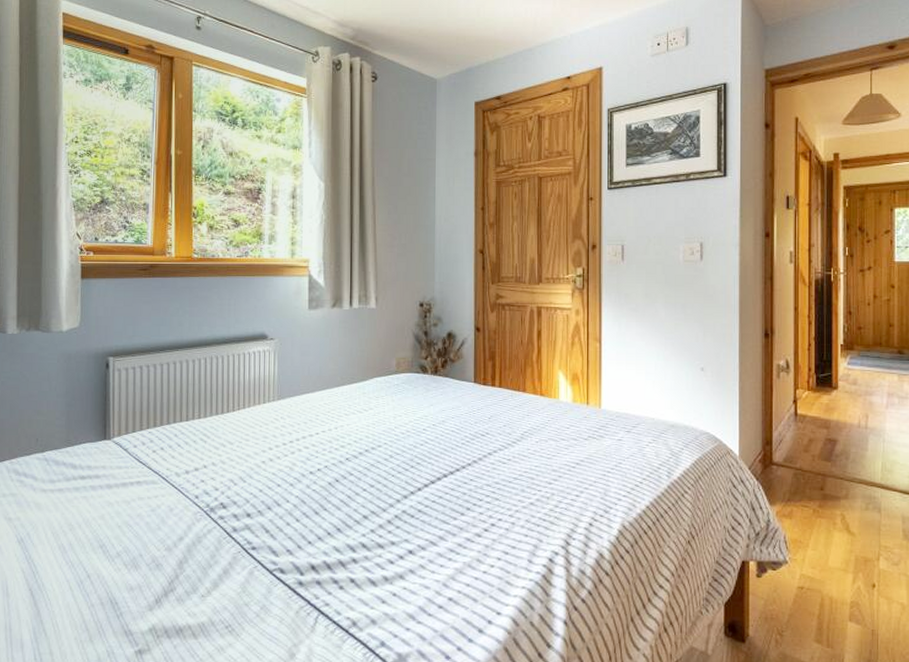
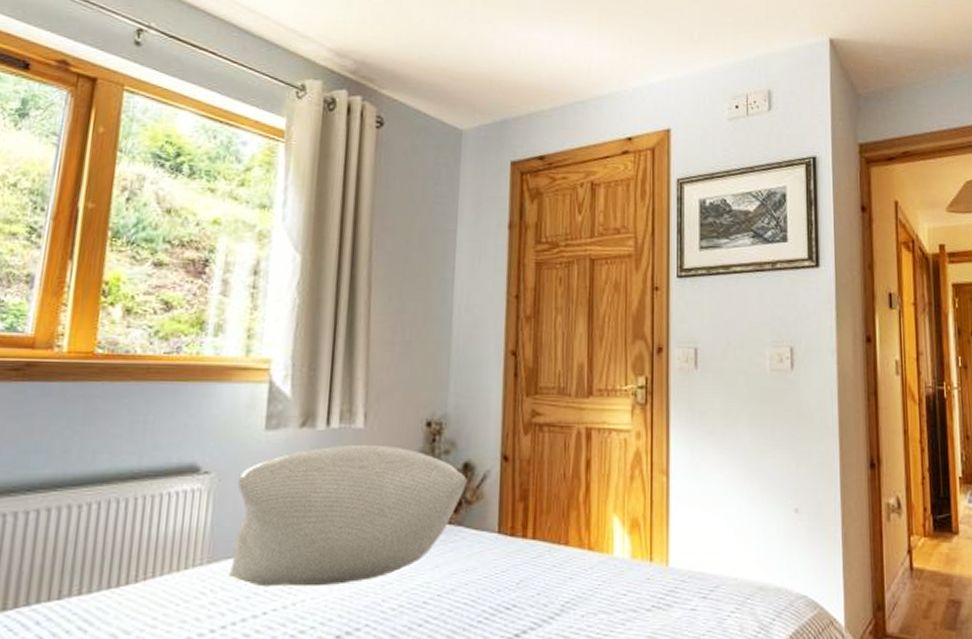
pillow: none [291,319,450,417] -> present [228,444,467,587]

